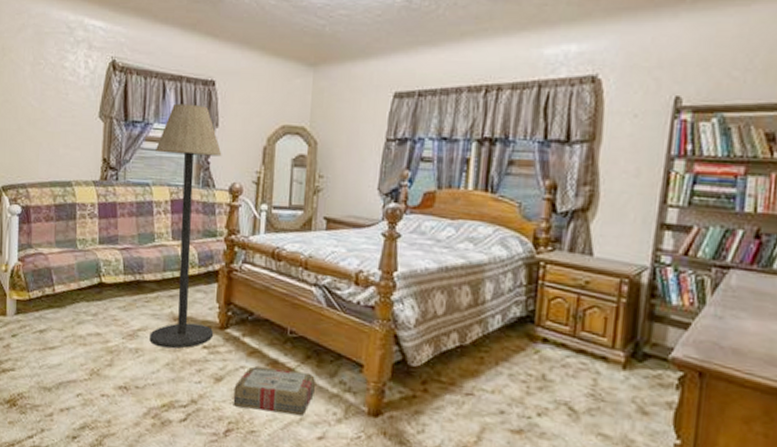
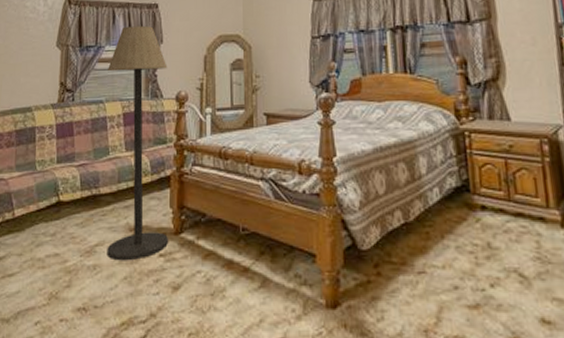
carton: present [233,366,315,417] -> none [192,268,271,318]

